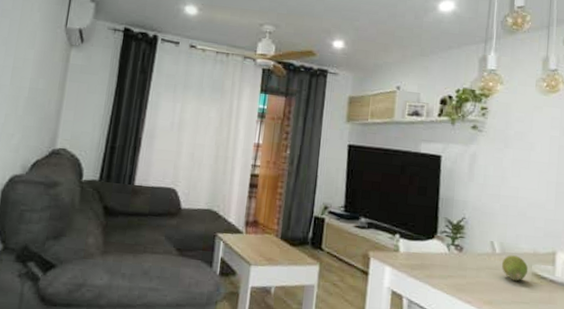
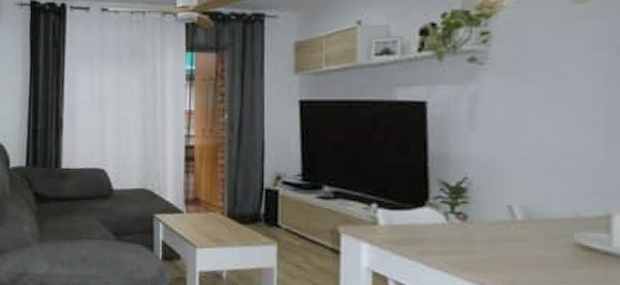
fruit: present [502,255,529,281] -> none [527,222,569,255]

